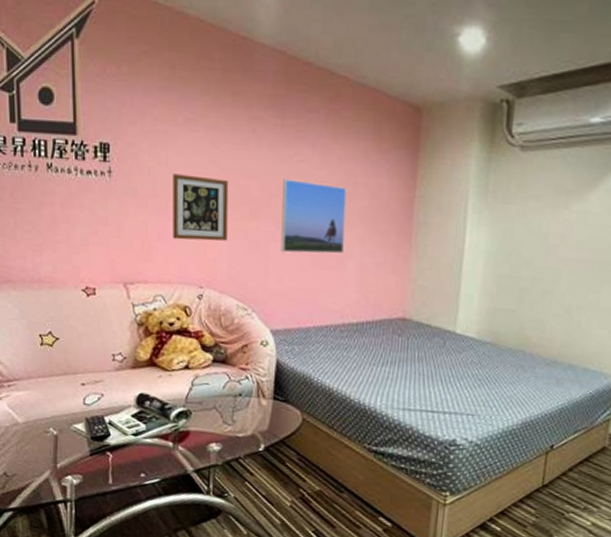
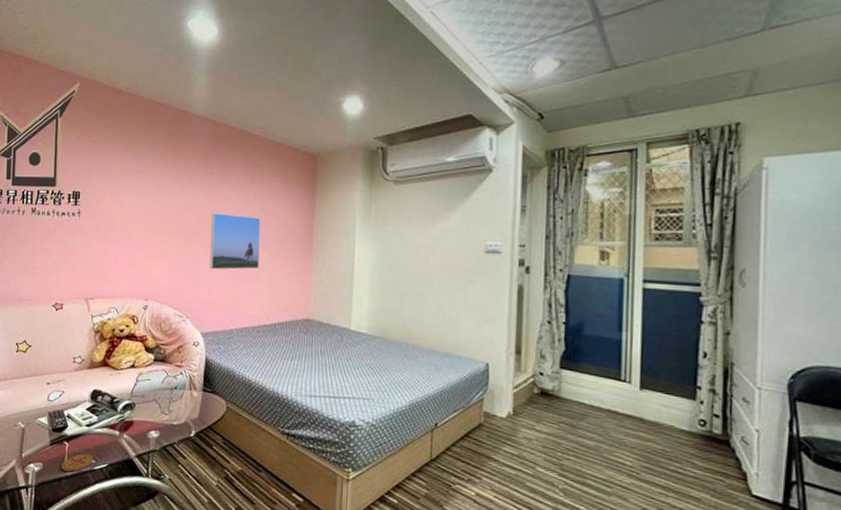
coaster: none [106,466,144,486] -> present [62,453,94,472]
picture frame: present [173,174,229,241] -> none [125,212,170,263]

